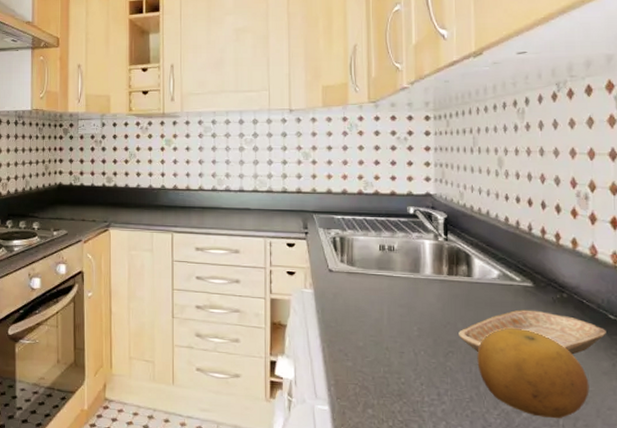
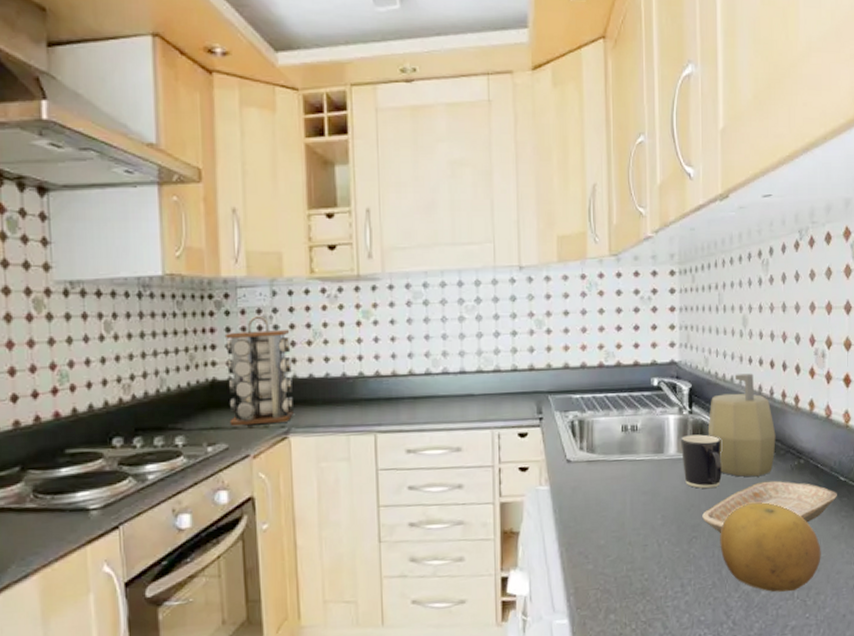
spice rack: none [69,140,114,219] -> present [226,315,295,427]
mug: none [436,259,478,310] -> present [680,434,722,489]
soap dispenser: none [463,209,536,304] -> present [707,373,776,477]

